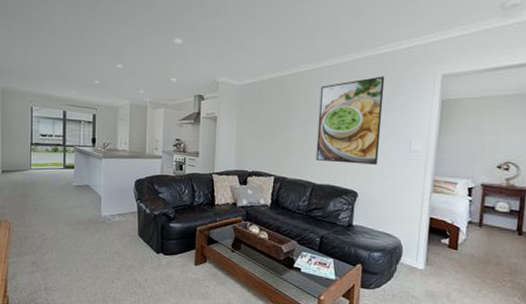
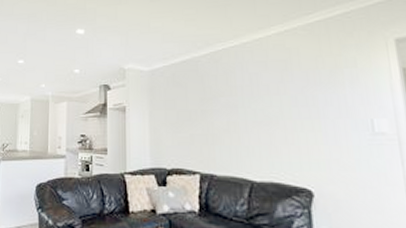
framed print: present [315,76,385,165] -> none [243,47,334,154]

